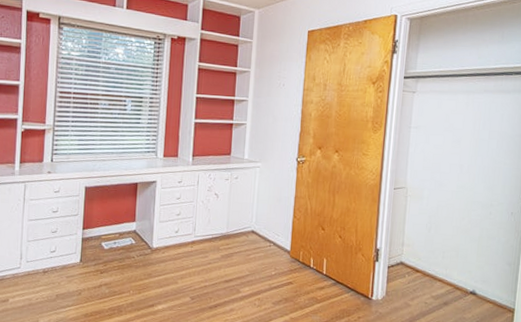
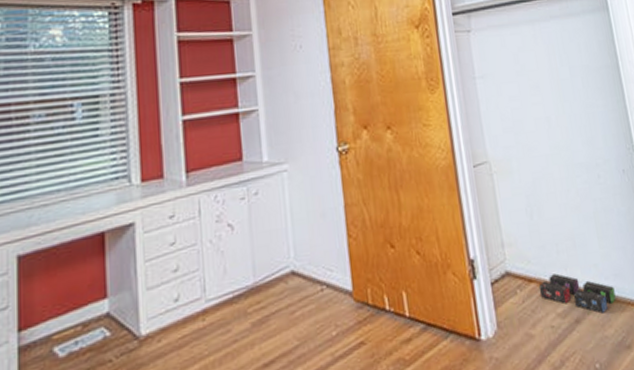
box set: none [422,270,480,303] -> present [538,273,616,314]

